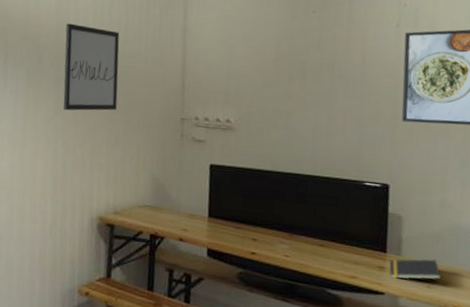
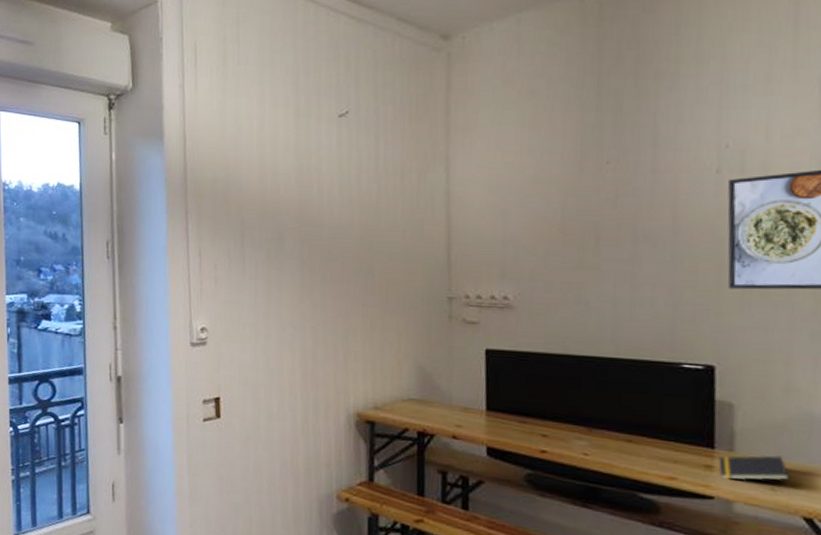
wall art: present [63,23,120,111] -> none [308,196,372,295]

